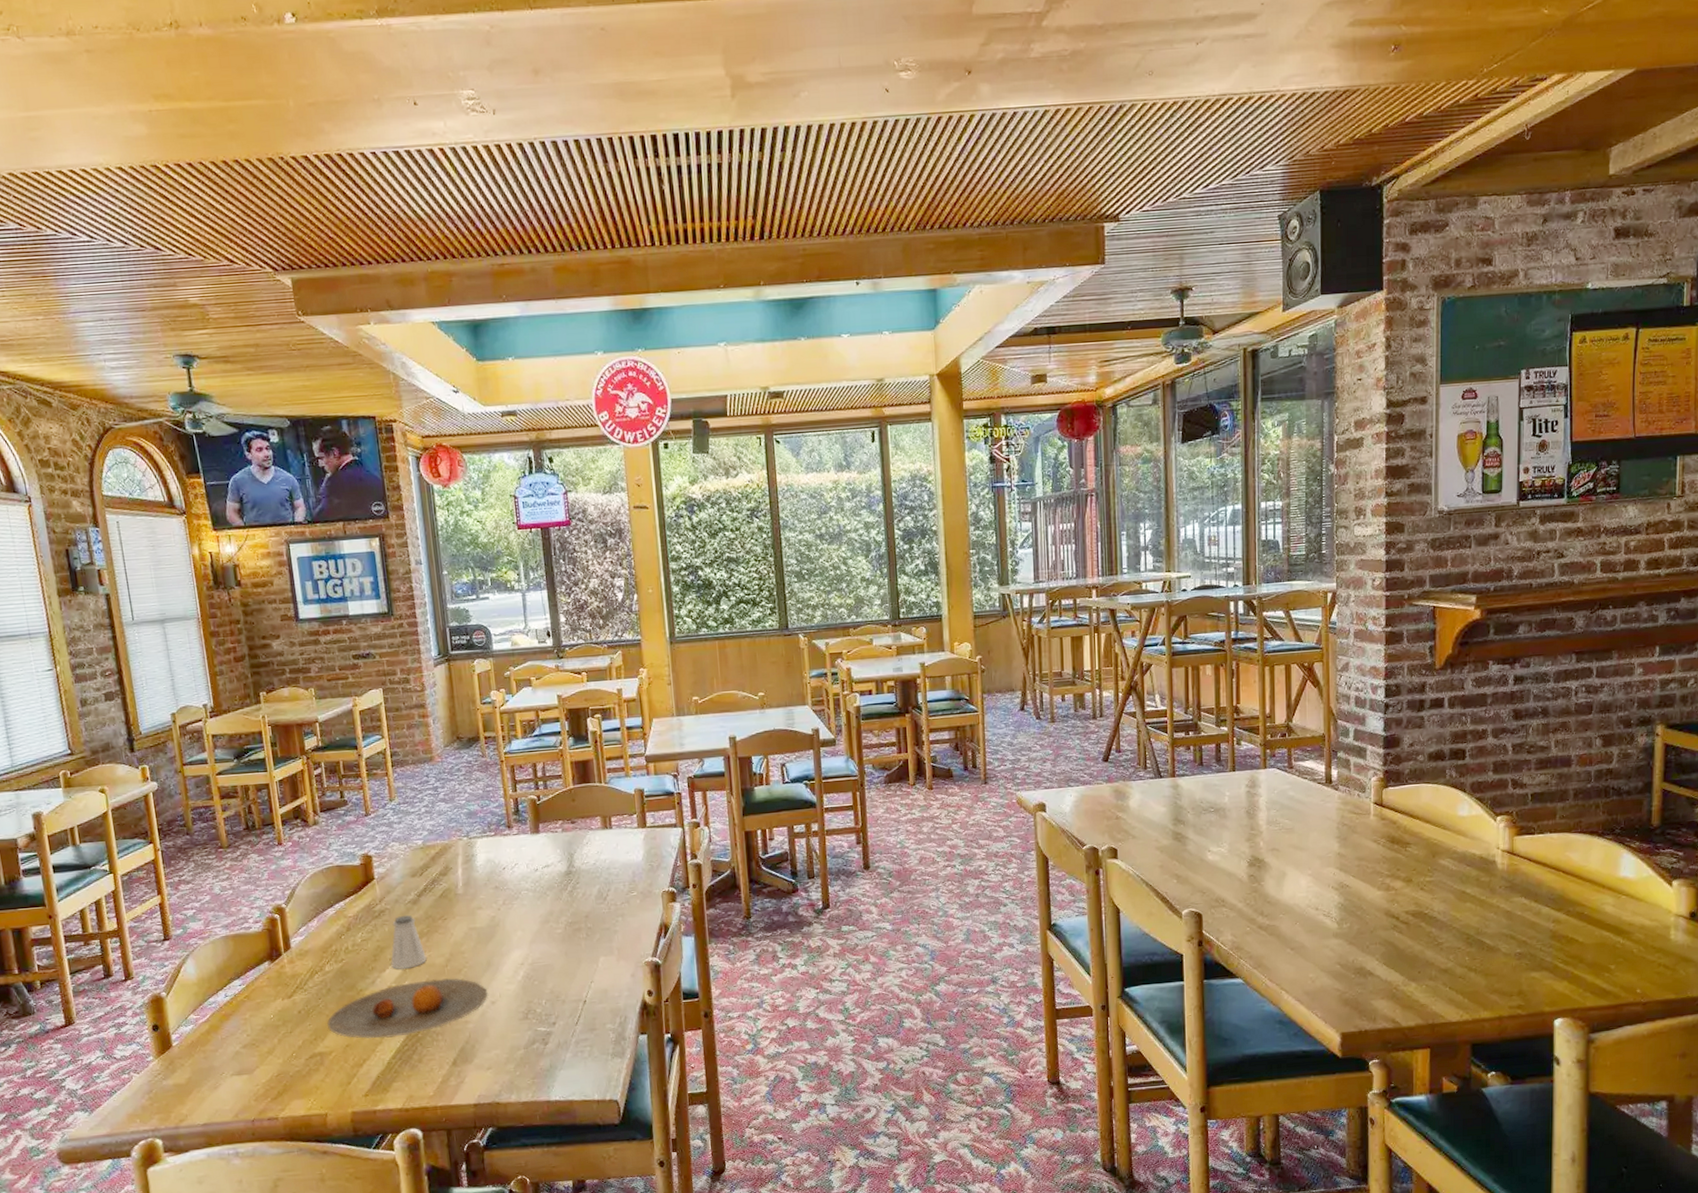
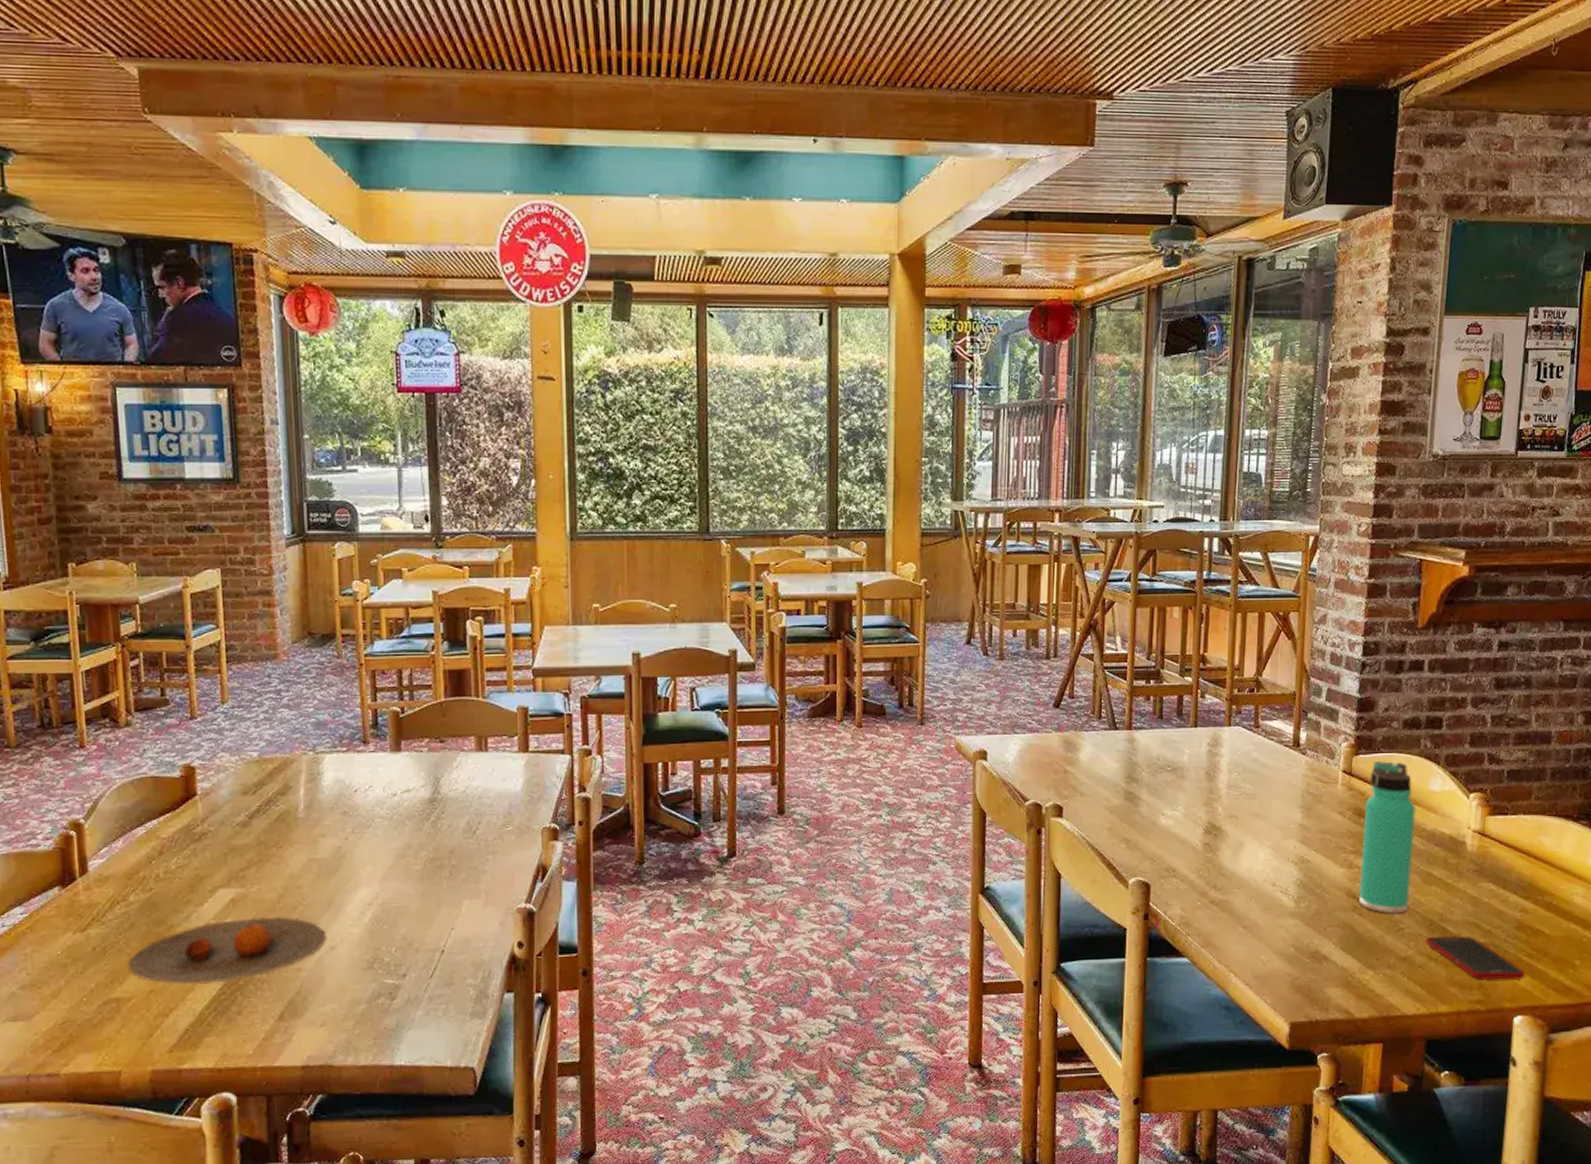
saltshaker: present [391,915,427,969] -> none [211,839,255,904]
thermos bottle: none [1398,791,1446,930] -> present [1359,761,1416,914]
cell phone: none [1464,947,1562,987] -> present [1425,935,1525,980]

